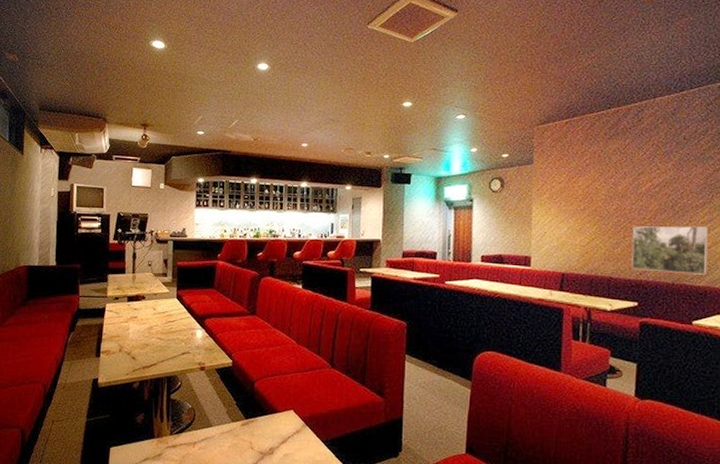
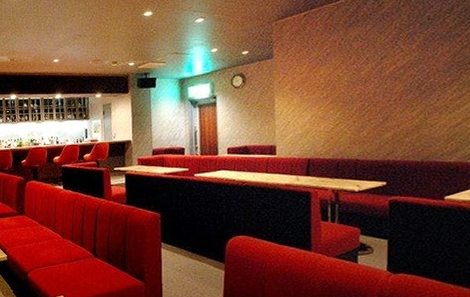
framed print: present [632,226,708,275] -> none [377,103,458,152]

